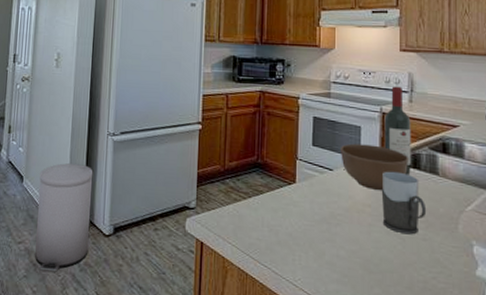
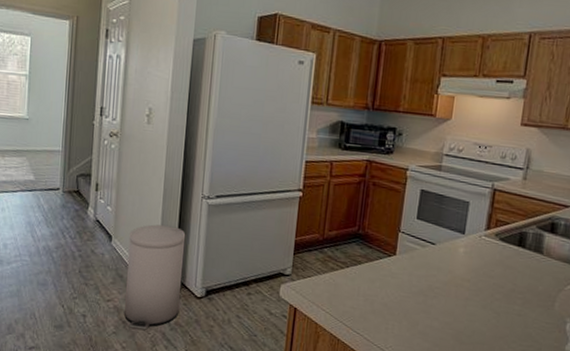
bowl: present [341,143,410,190] -> none [445,218,515,266]
mug: present [381,171,427,235] -> none [479,248,526,310]
wine bottle: present [384,86,411,175] -> none [491,162,523,253]

